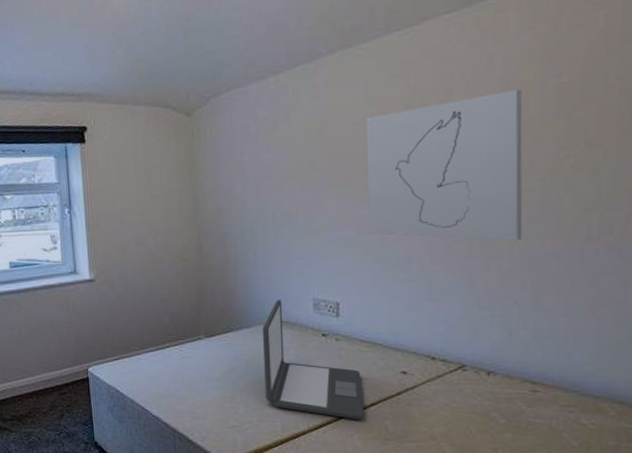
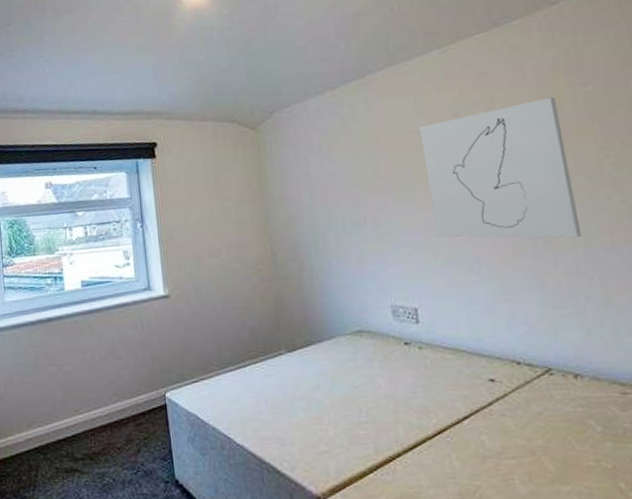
laptop: present [262,300,365,419] -> none [343,308,459,436]

